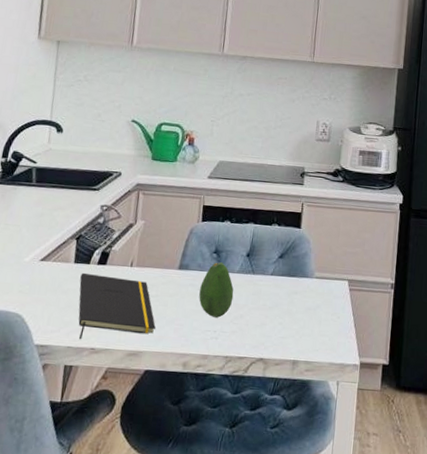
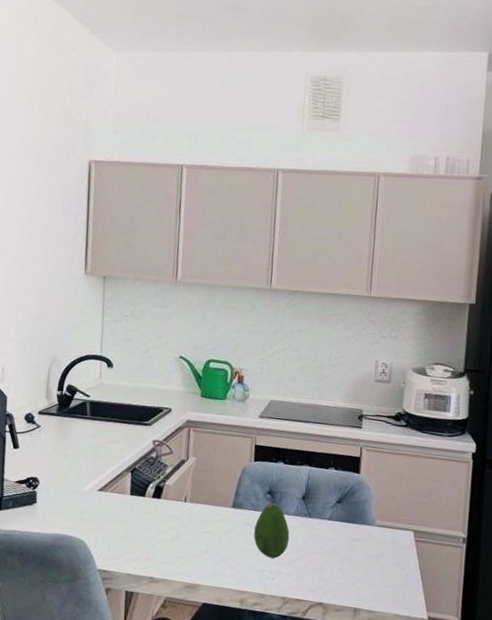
notepad: present [78,272,156,340] -> none [136,504,211,569]

